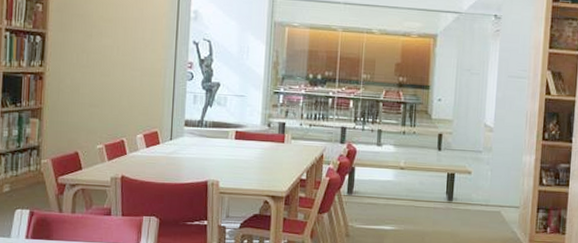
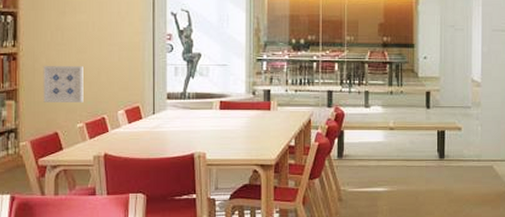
wall art: none [66,86,106,124] -> present [43,65,84,102]

